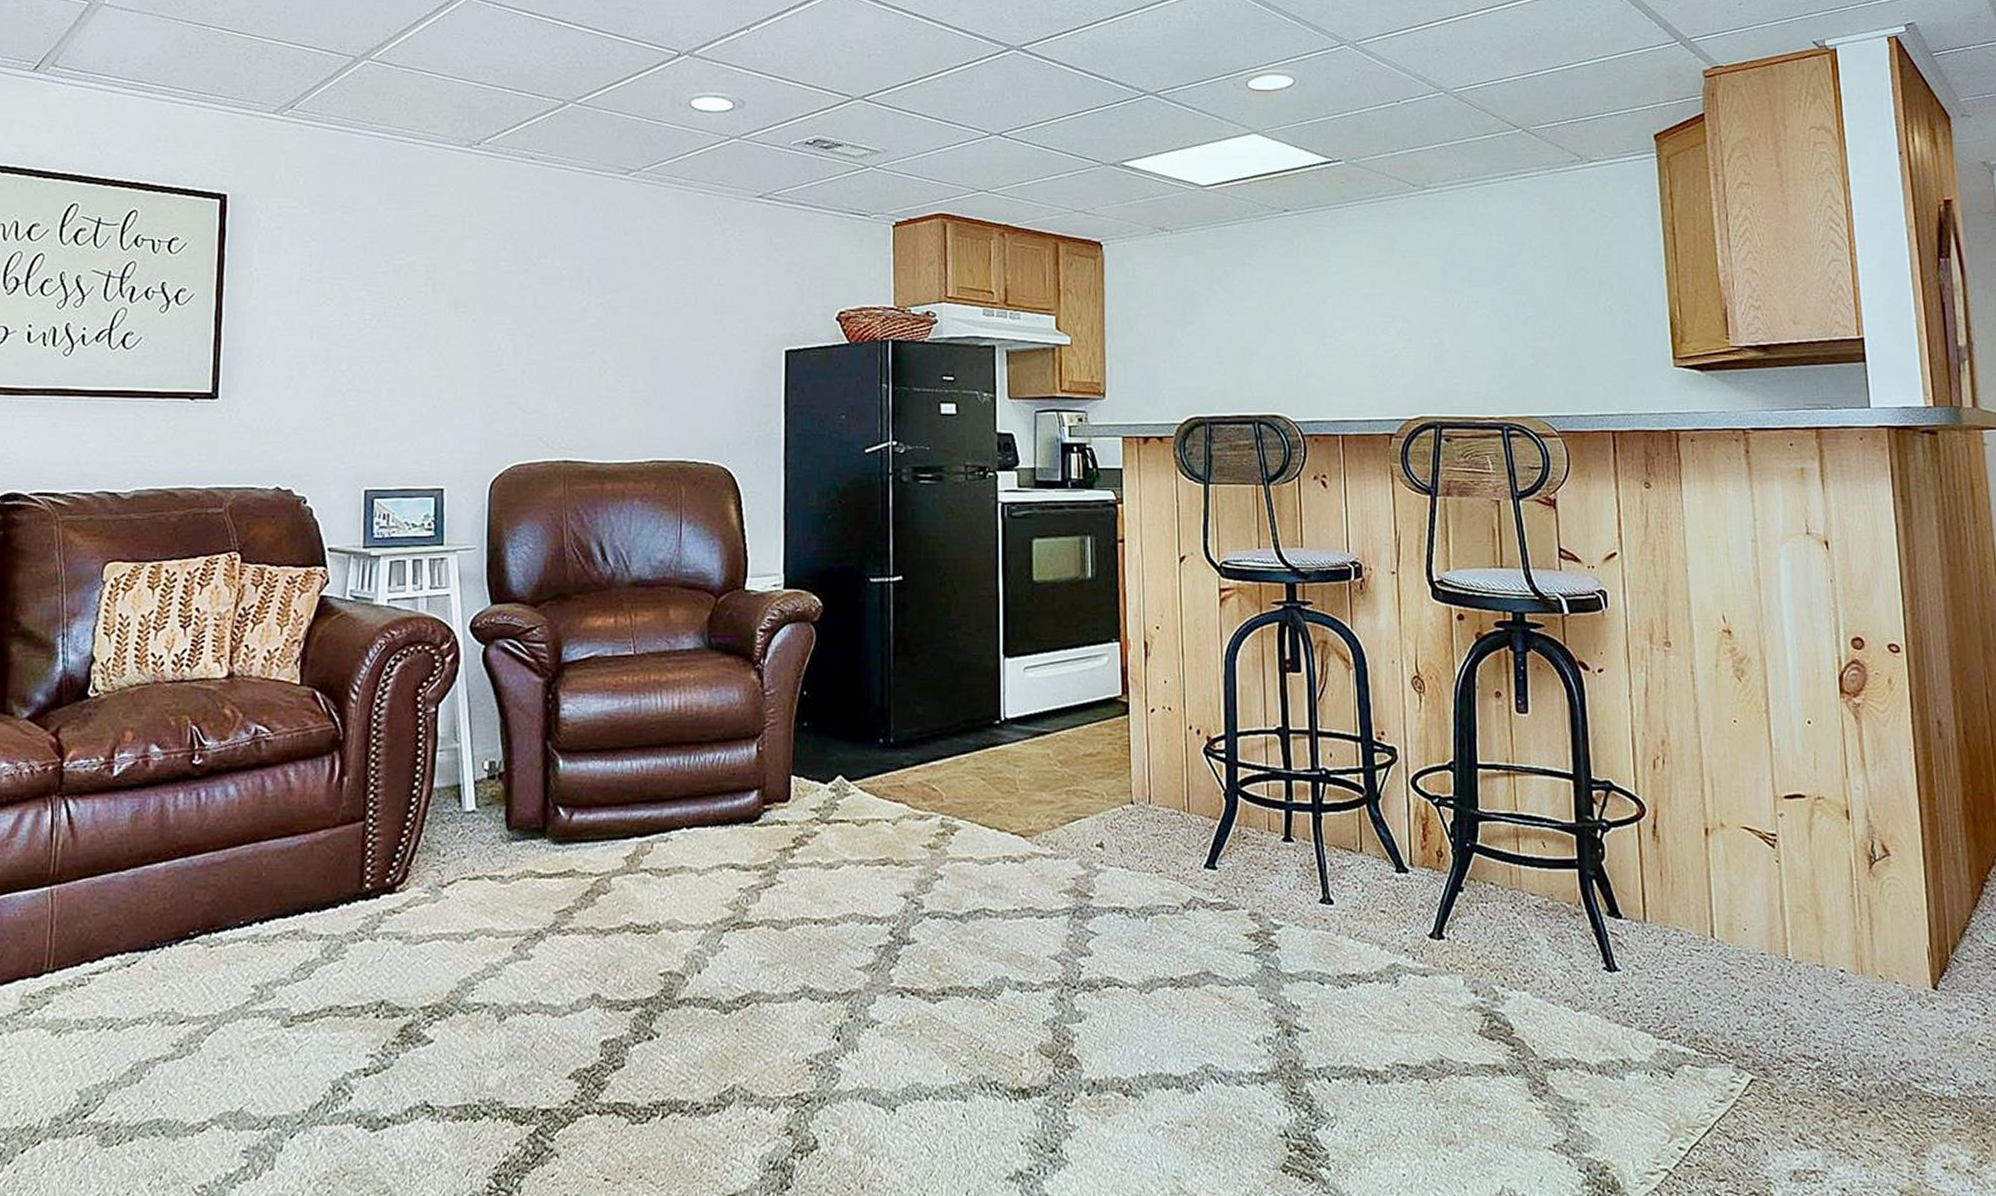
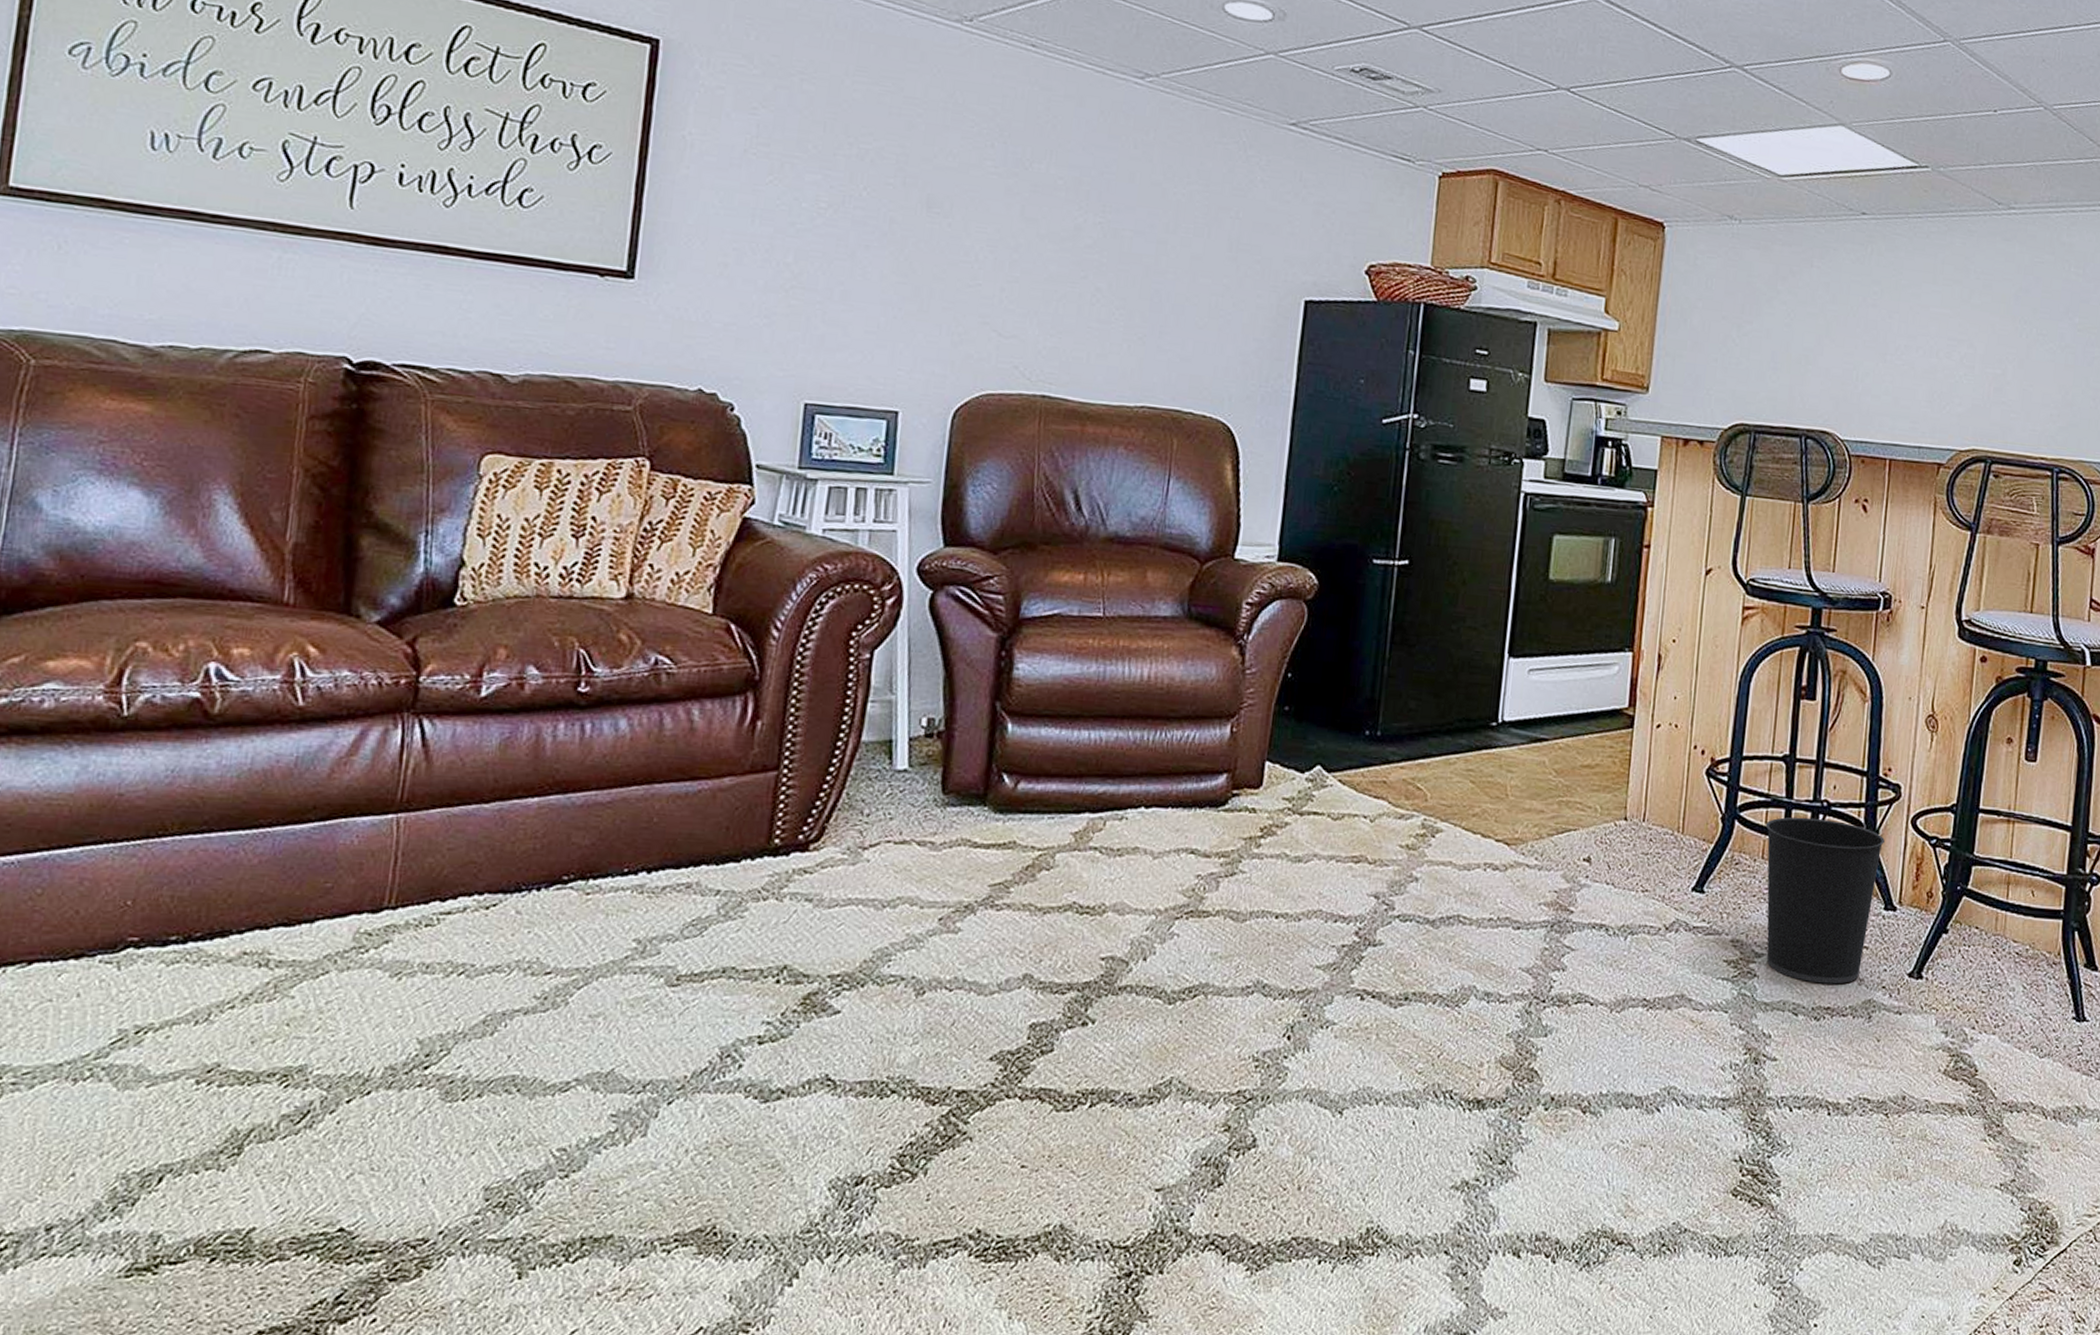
wastebasket: none [1268,787,1387,951] -> present [1765,817,1885,984]

